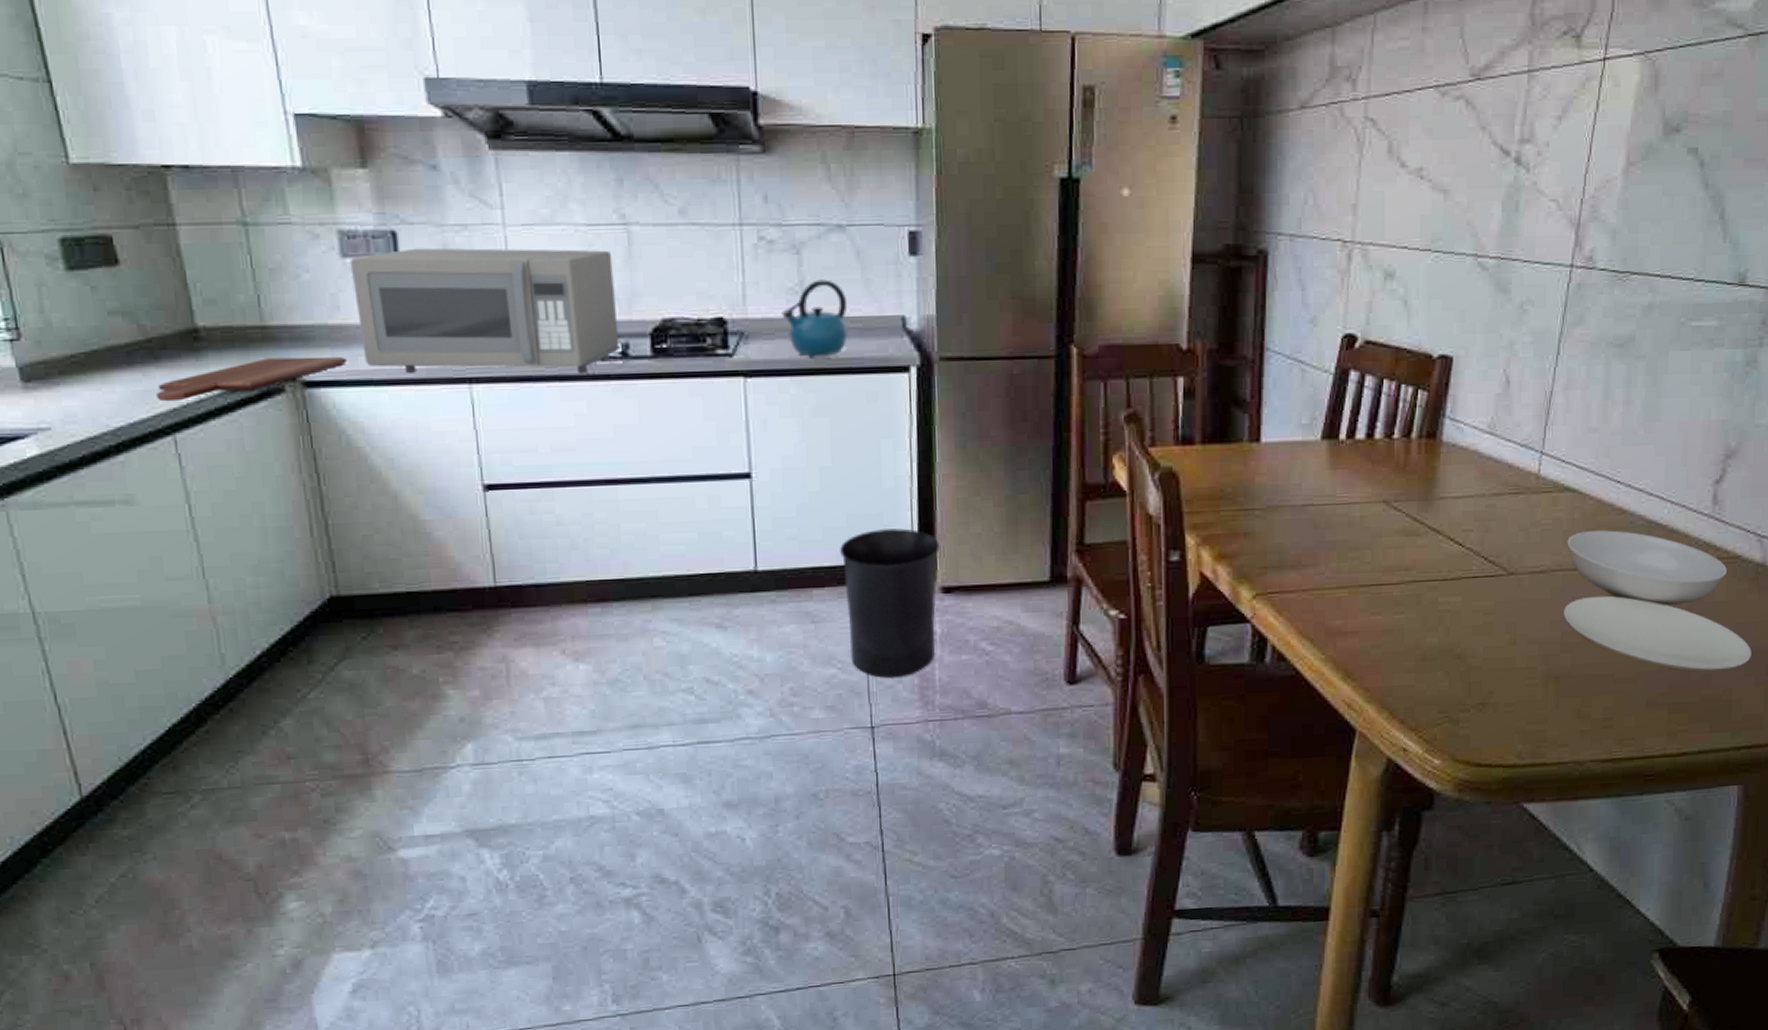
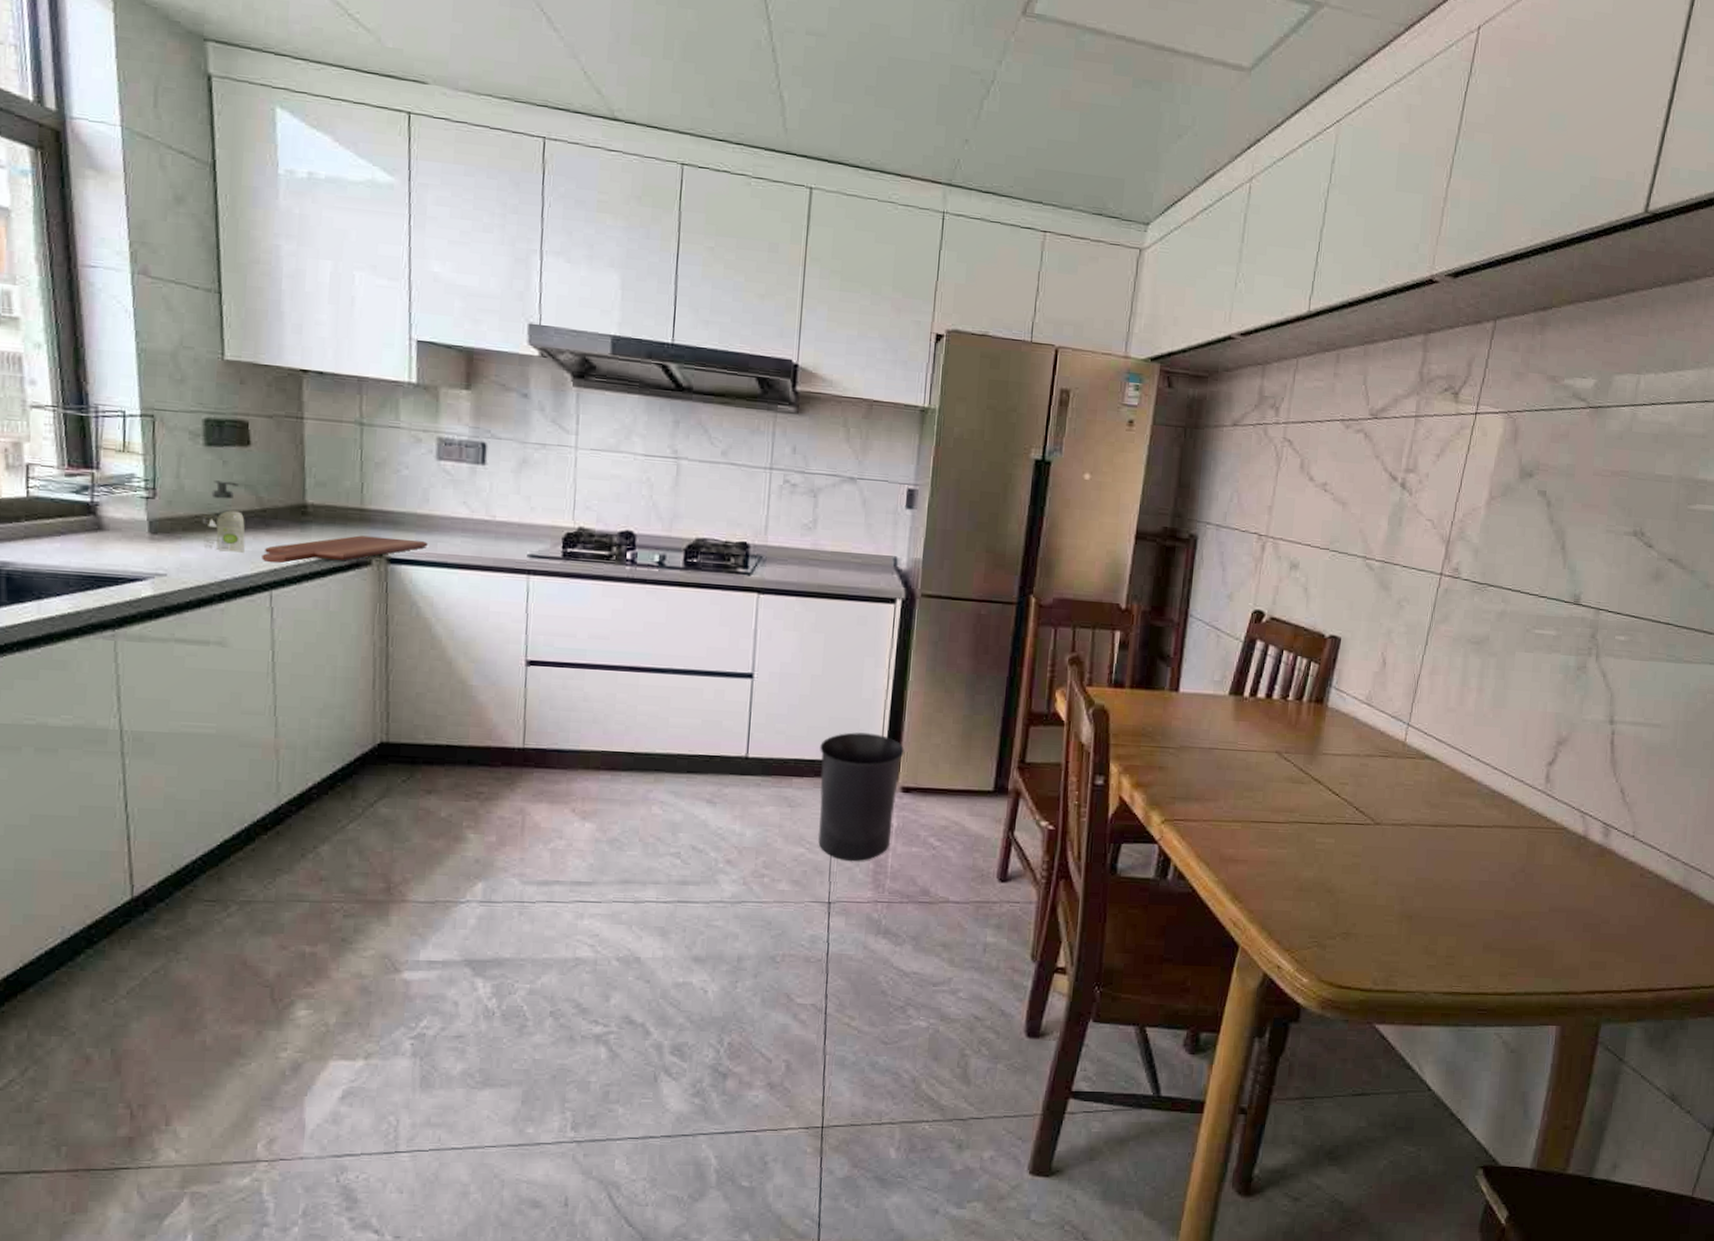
soap dispenser: none [79,310,136,395] -> present [202,480,246,554]
microwave: present [349,247,620,374] -> none [443,458,662,577]
kettle: present [782,279,848,357] -> none [795,520,851,584]
plate: present [1564,596,1752,672] -> none [1419,850,1572,925]
bowl: present [1567,530,1728,605] -> none [1425,794,1556,864]

